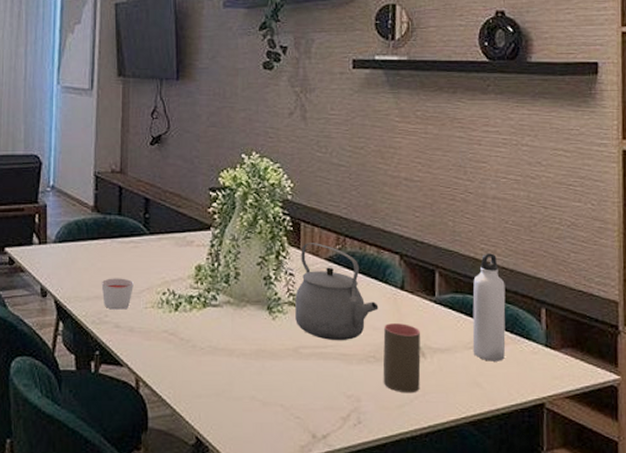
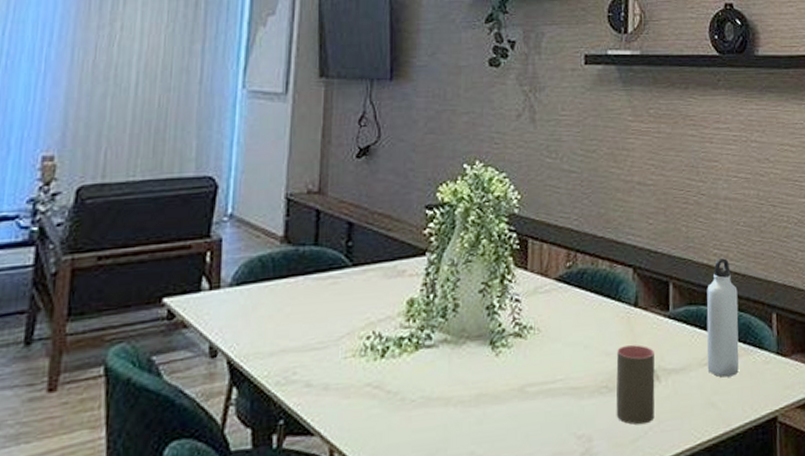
candle: present [101,278,133,310] -> none [289,323,331,365]
tea kettle: present [295,243,379,341] -> none [521,261,611,374]

